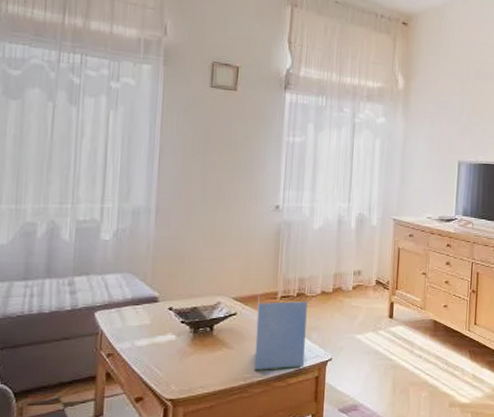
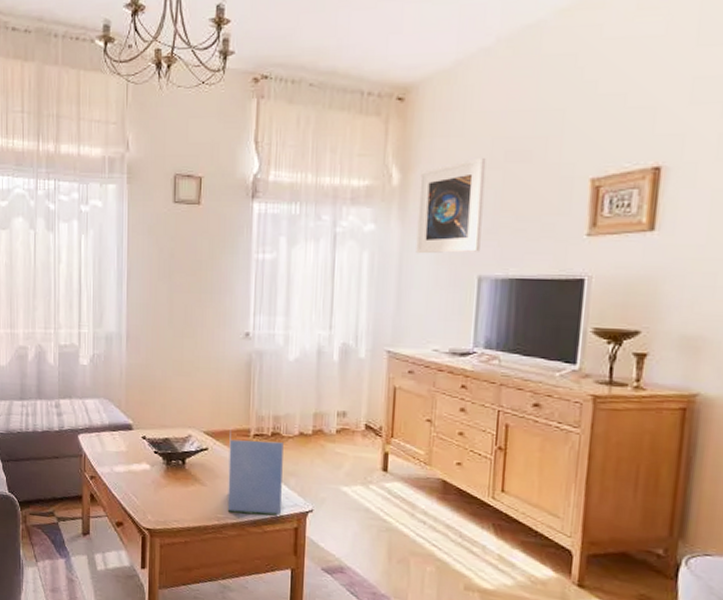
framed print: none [415,74,464,143] -> present [416,157,486,254]

